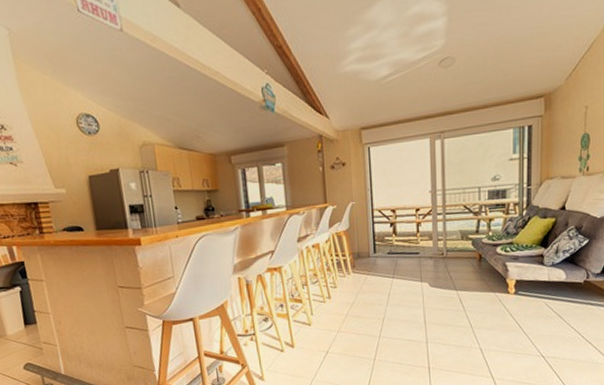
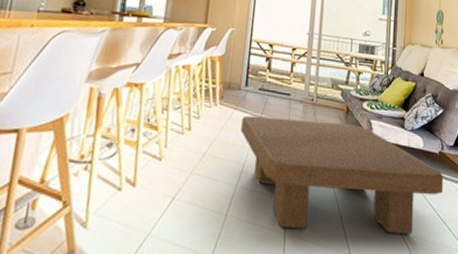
coffee table: none [375,269,589,365] -> present [241,115,444,234]

